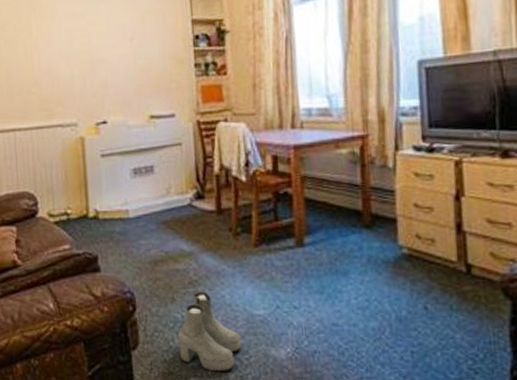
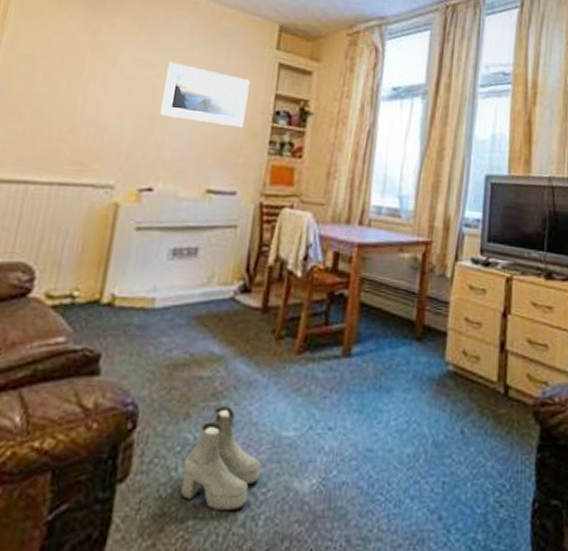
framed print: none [95,9,170,58] -> present [159,61,250,128]

